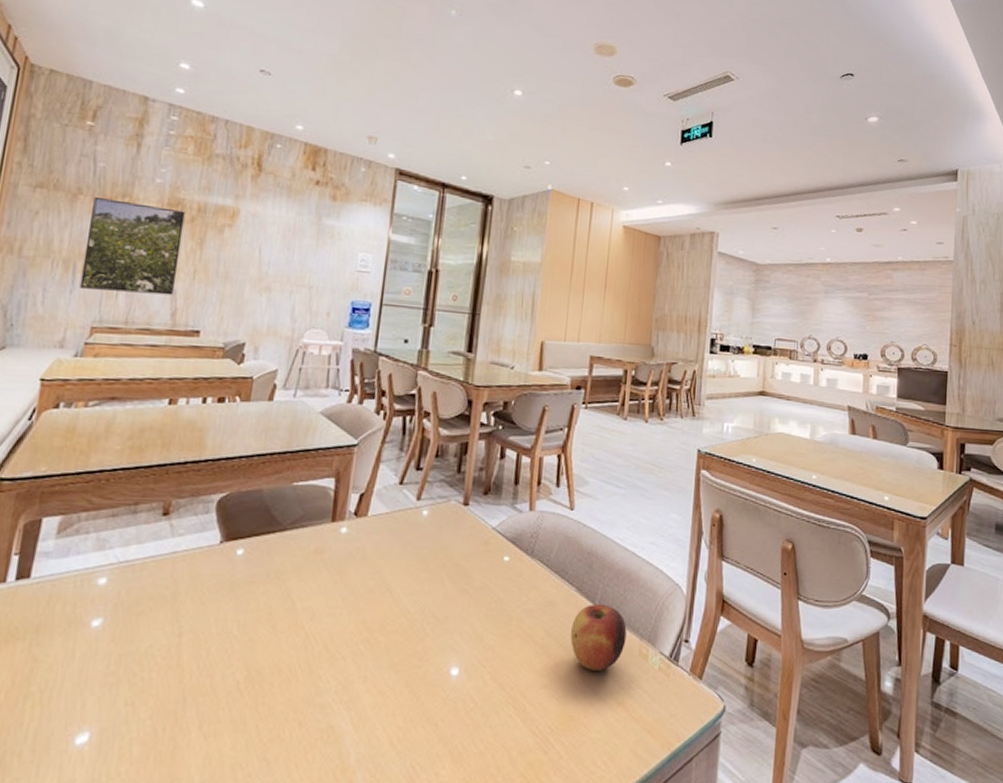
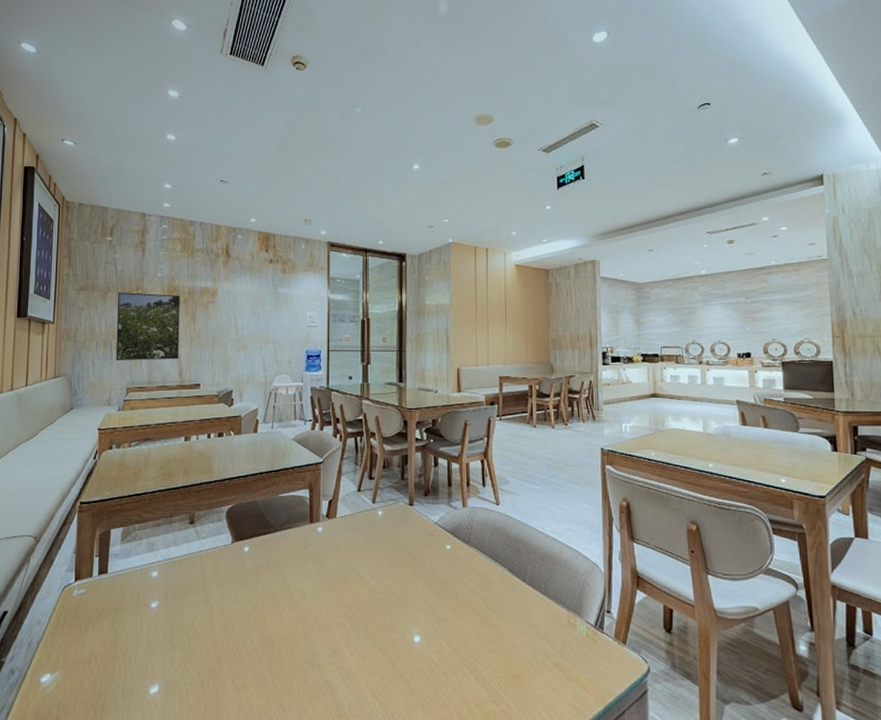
apple: present [570,603,627,671] -> none [508,582,556,637]

